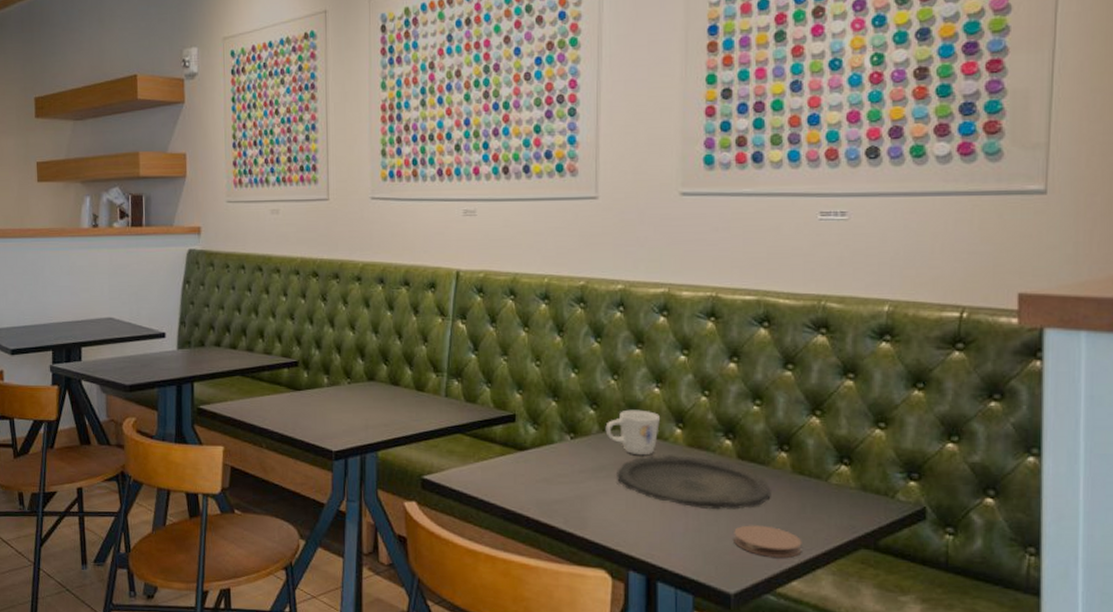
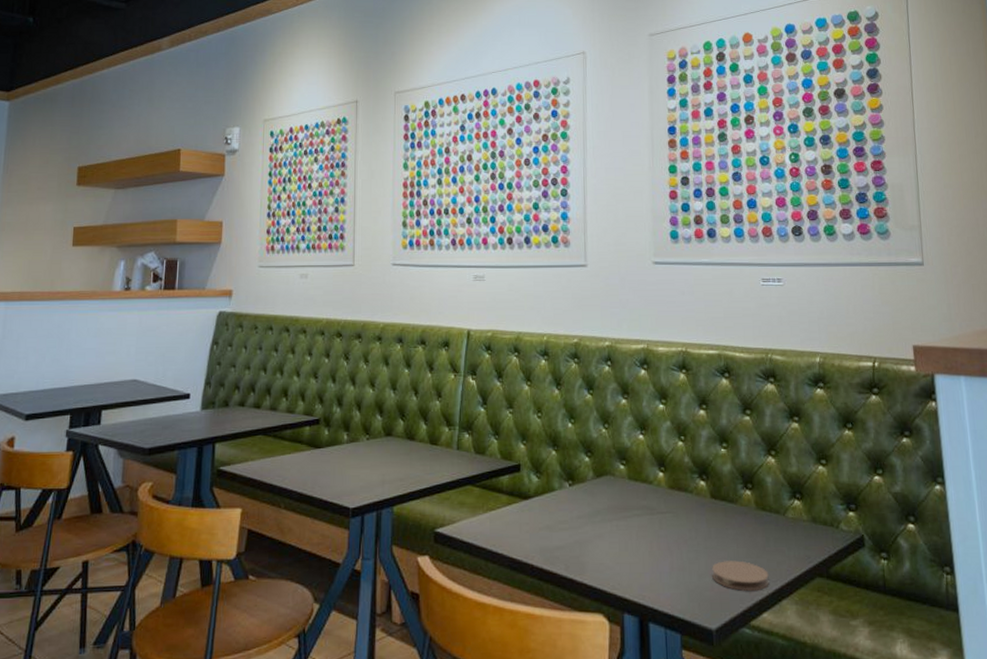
mug: present [605,409,660,456] -> none [599,455,645,499]
plate: present [615,455,771,510] -> none [609,497,741,548]

